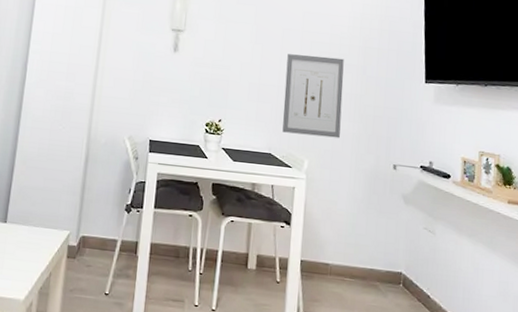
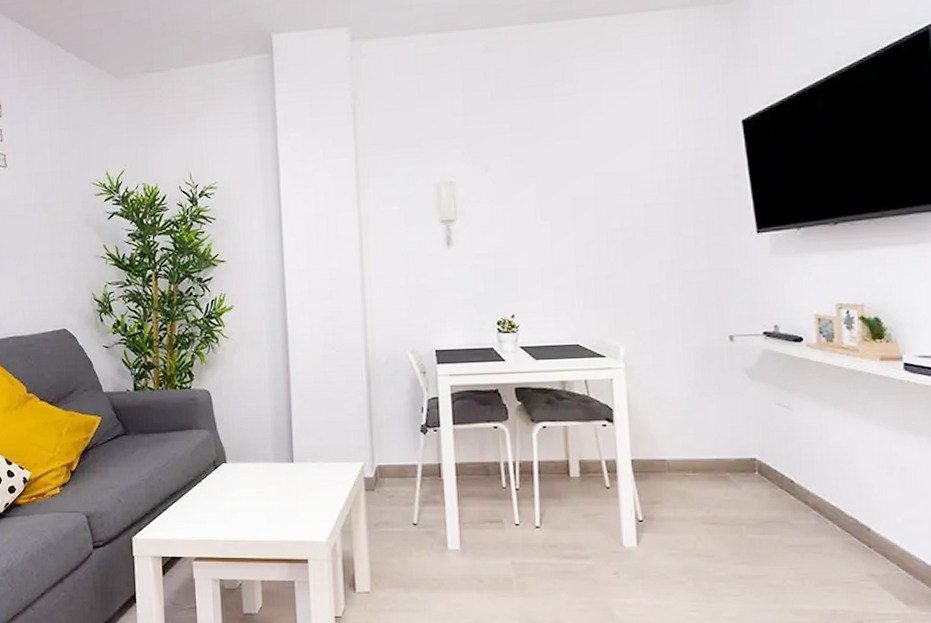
wall art: present [282,54,344,139] -> none [582,220,659,318]

